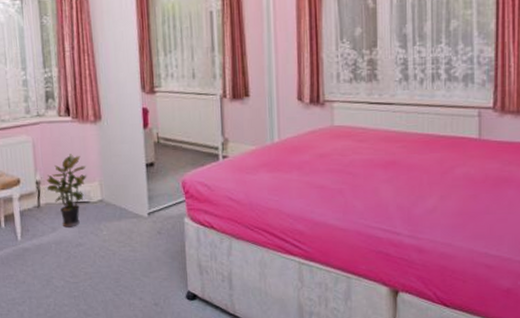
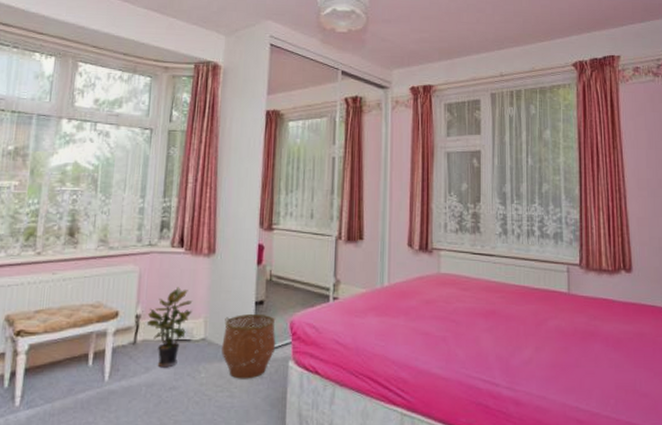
basket: none [118,175,170,235] -> present [222,313,276,379]

